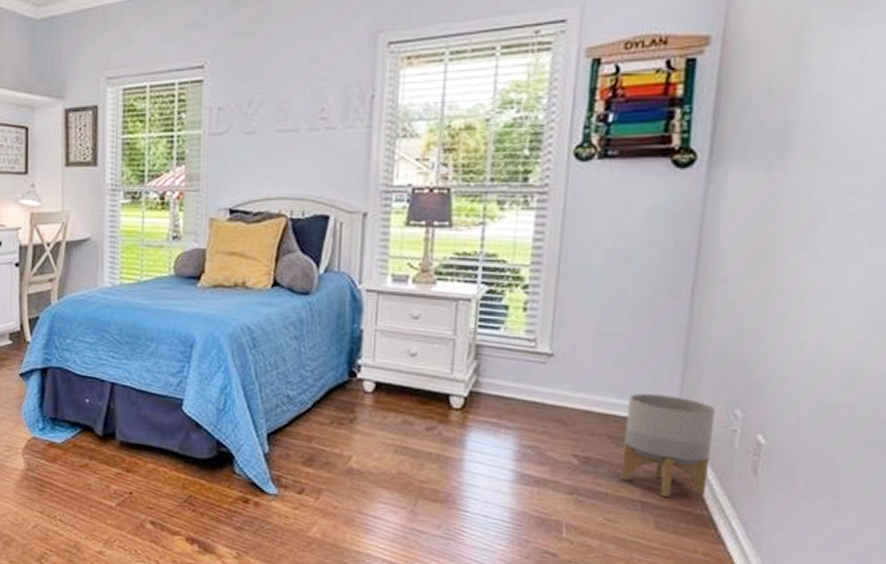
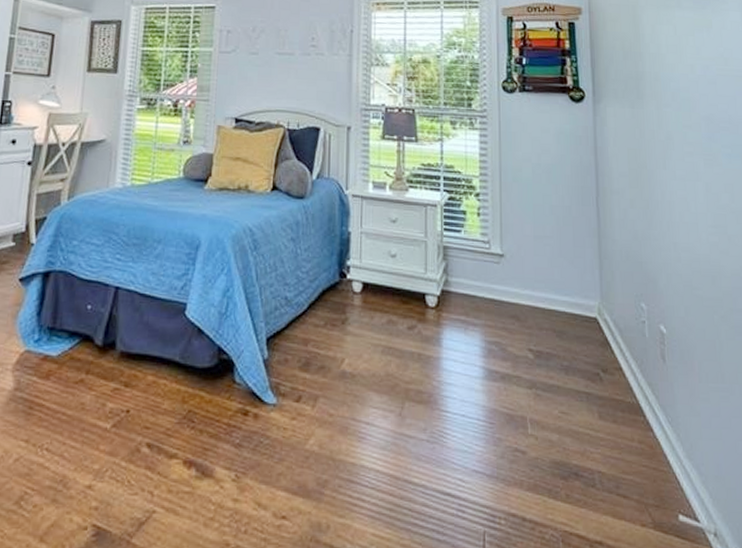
planter: present [620,393,716,497] -> none [565,290,631,387]

